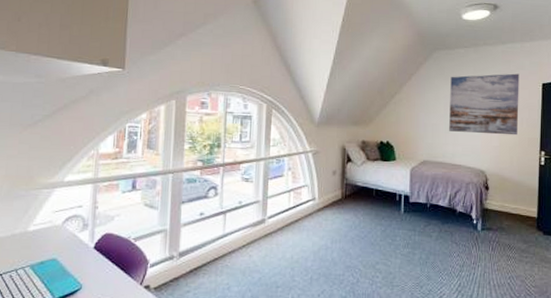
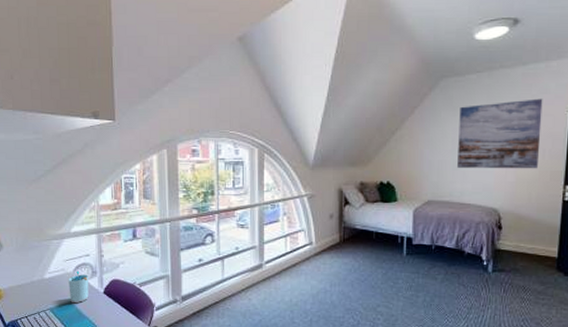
cup: none [54,223,78,260] -> present [68,271,89,304]

